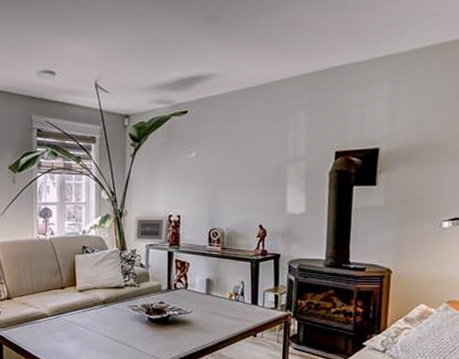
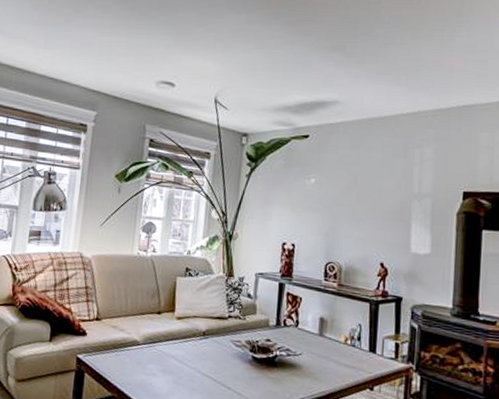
picture frame: present [133,217,167,243] -> none [242,241,281,273]

